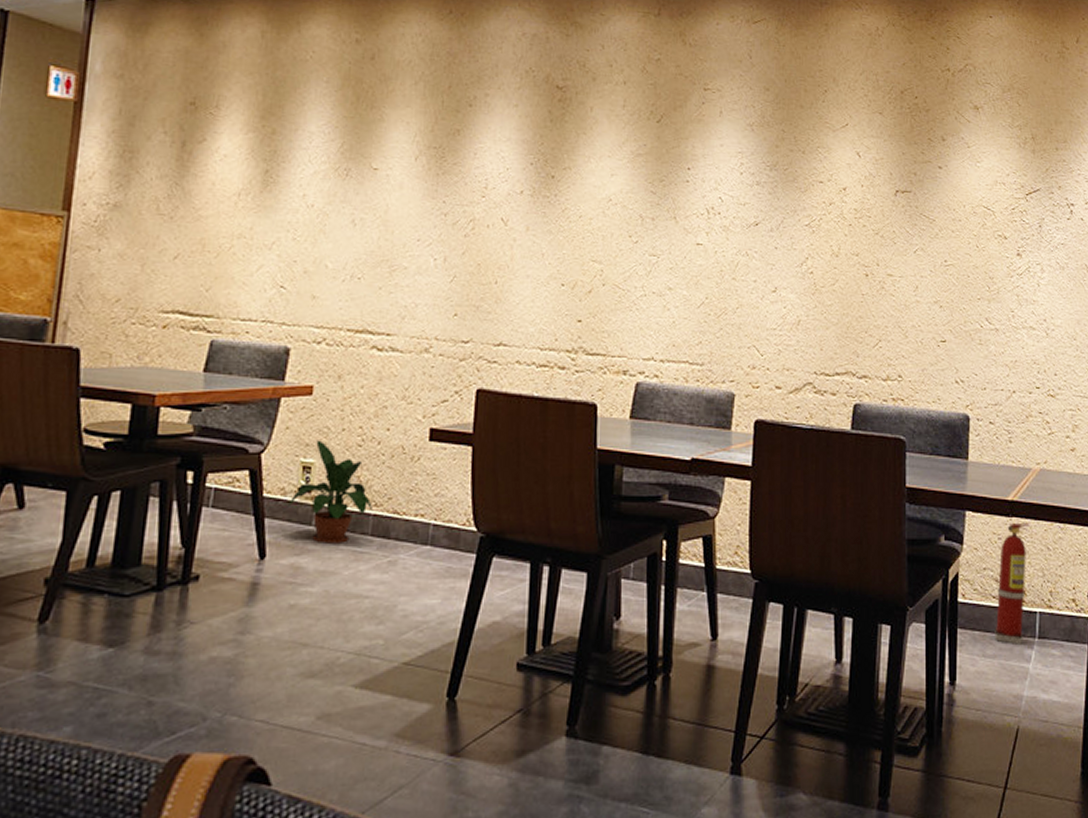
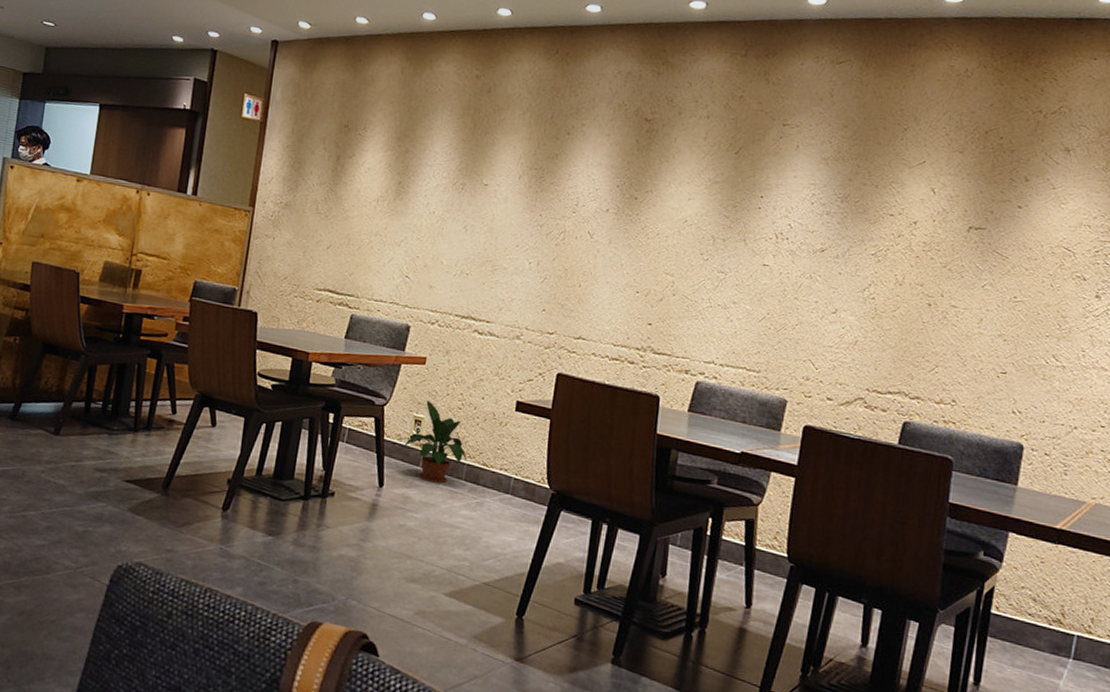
fire extinguisher: present [995,524,1030,644] -> none [1026,550,1077,662]

